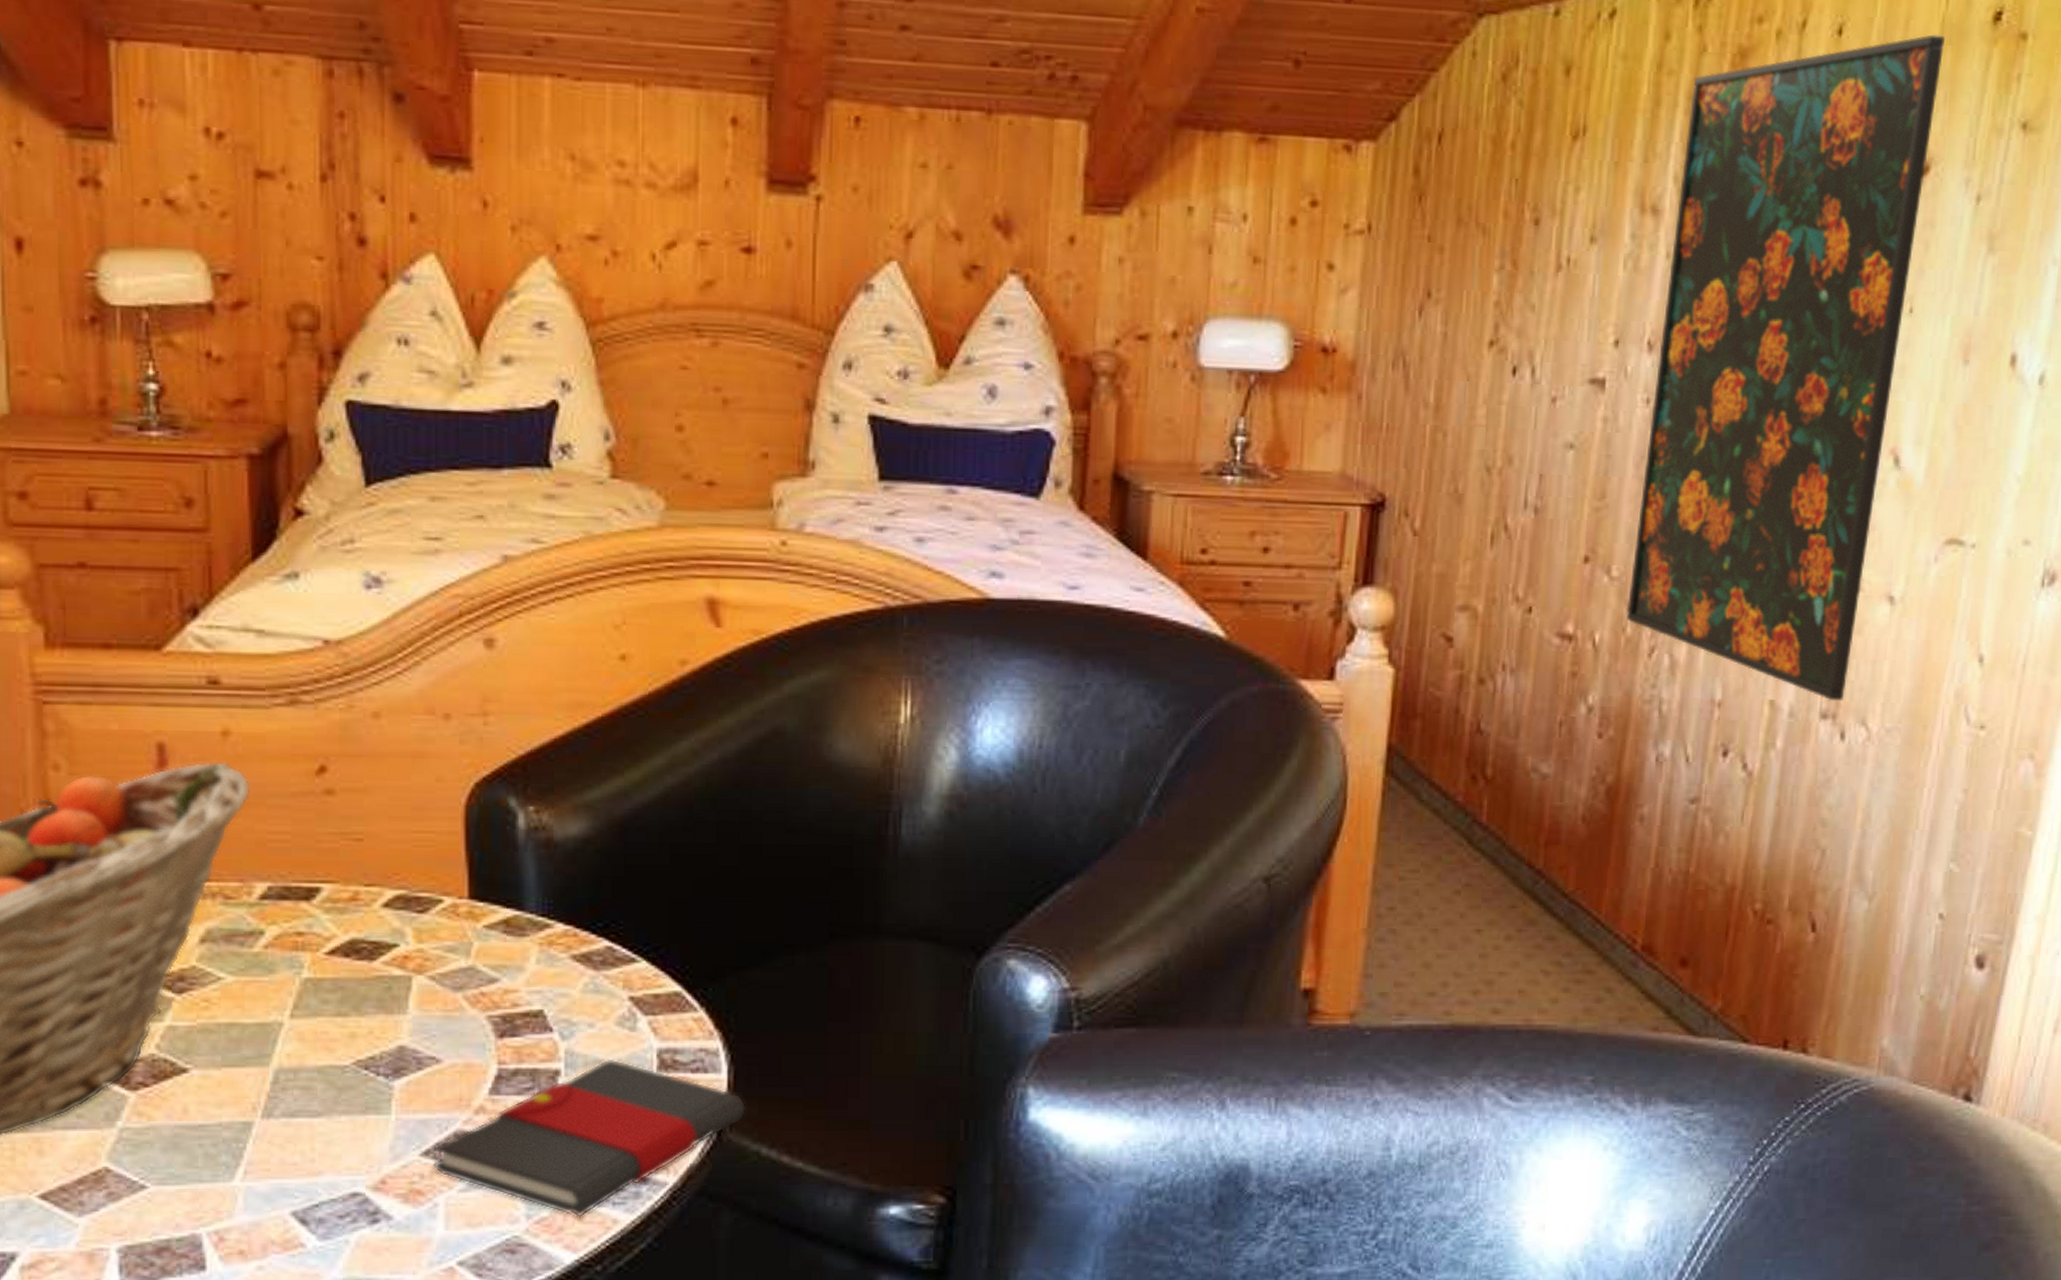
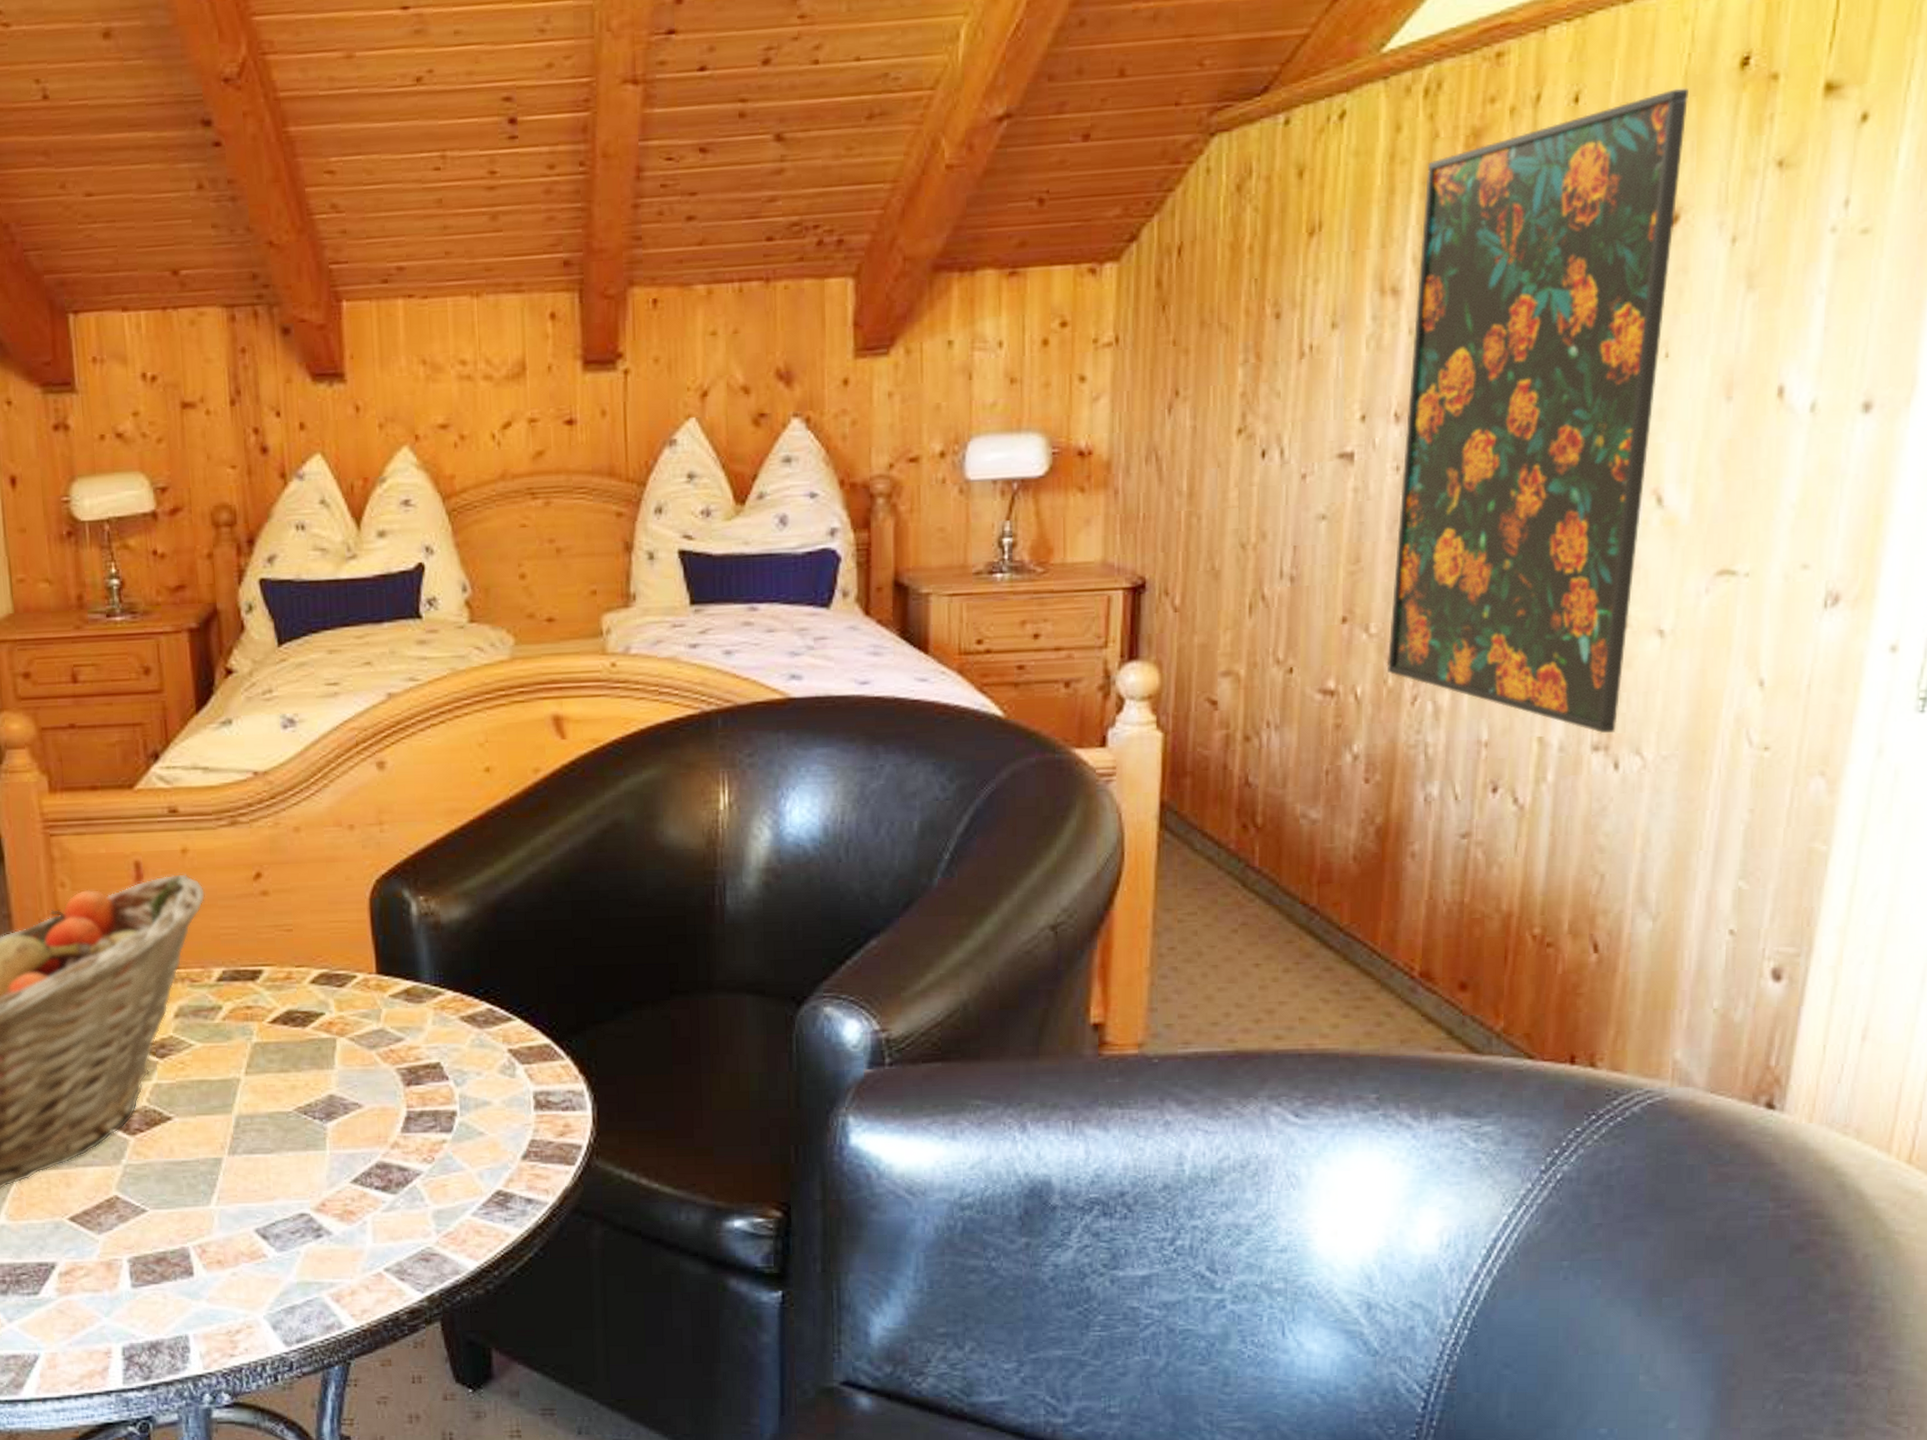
book: present [432,1058,747,1217] -> none [359,1100,610,1232]

